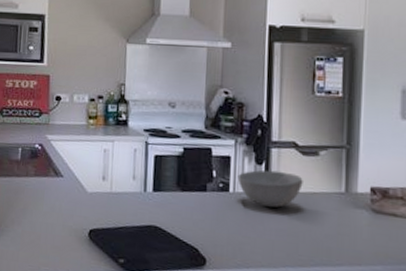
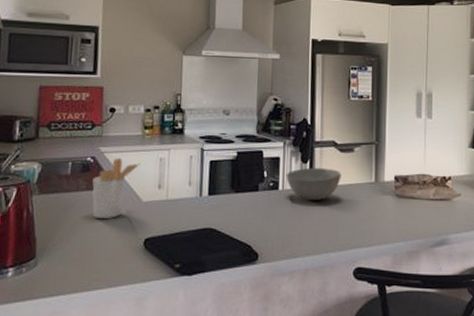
utensil holder: none [40,146,86,206] -> present [92,157,142,218]

